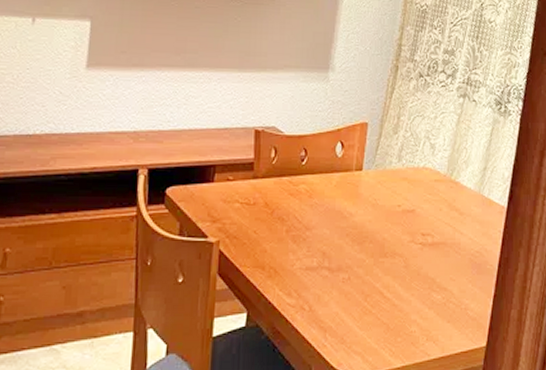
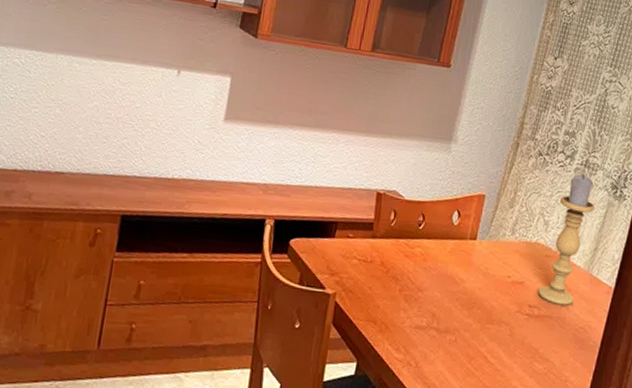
candle holder: none [430,93,480,230] -> present [538,175,595,306]

